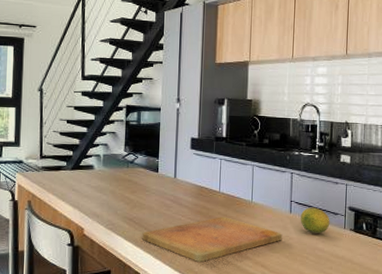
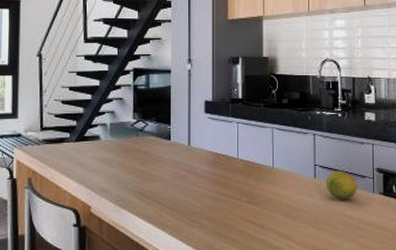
cutting board: present [142,217,283,262] -> none [155,186,308,237]

